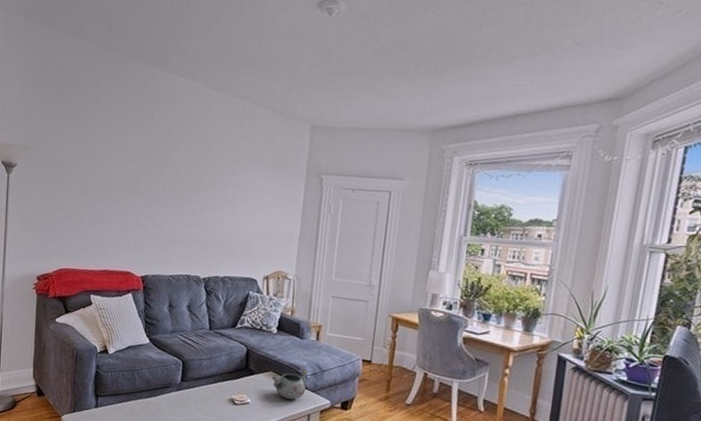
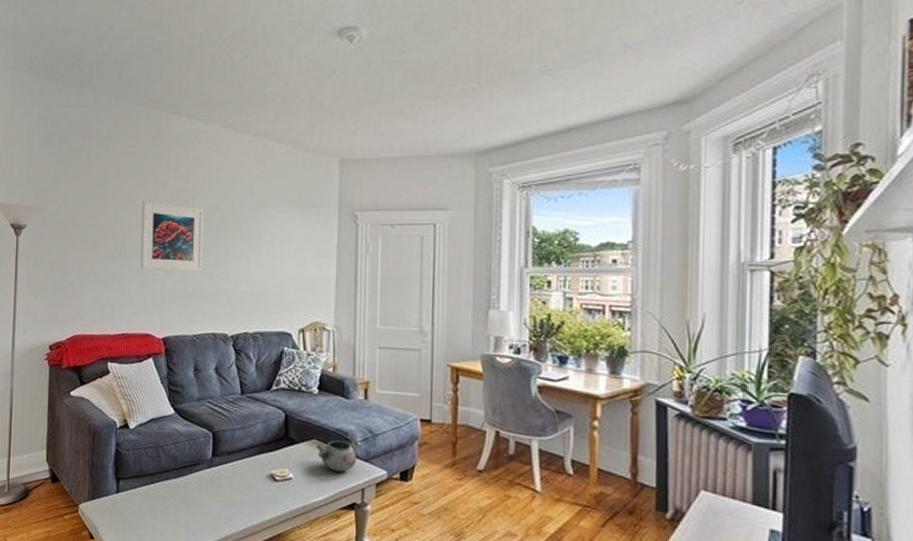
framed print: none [123,149,184,219] -> present [140,201,204,271]

